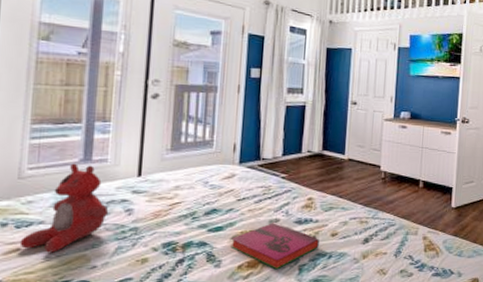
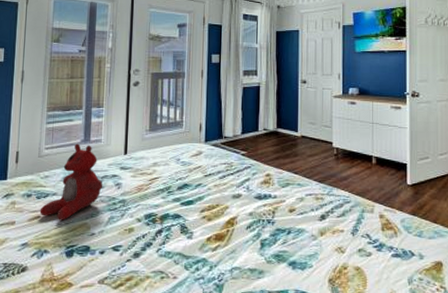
hardback book: present [231,221,319,270] -> none [200,196,278,243]

